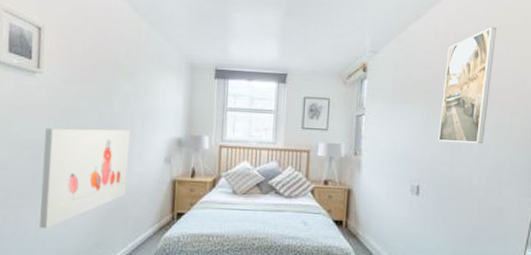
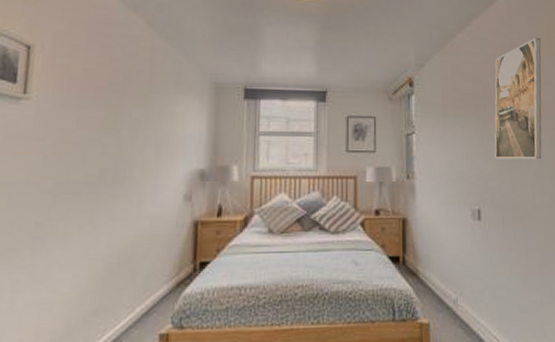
wall art: present [39,127,130,229] -> none [15,162,141,298]

